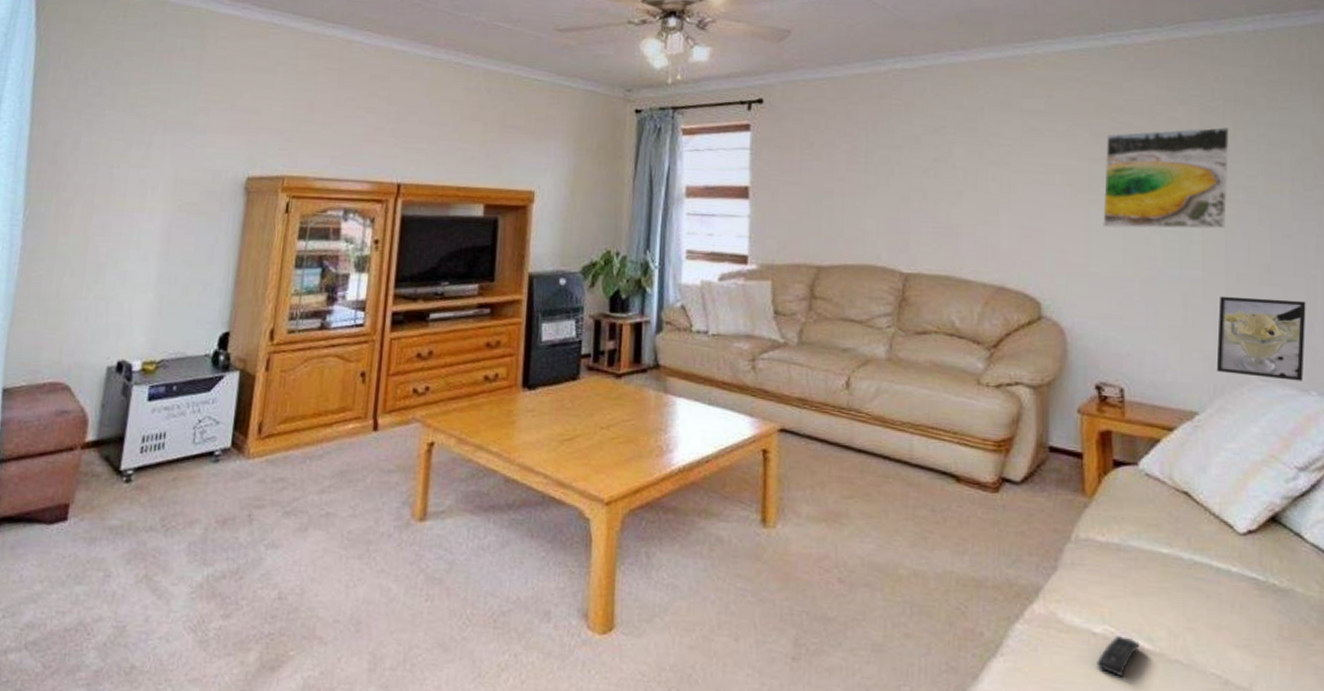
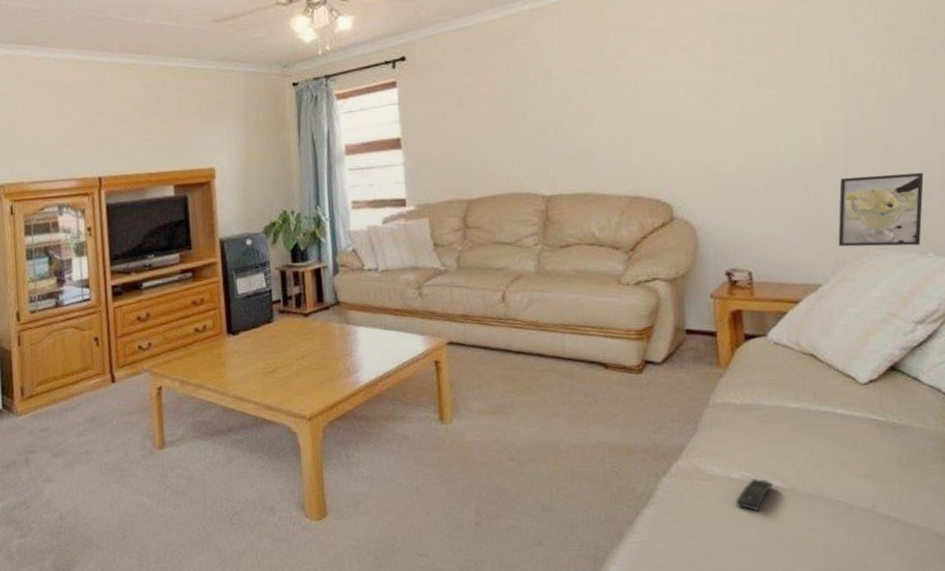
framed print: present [1103,126,1230,229] -> none [726,18,848,130]

